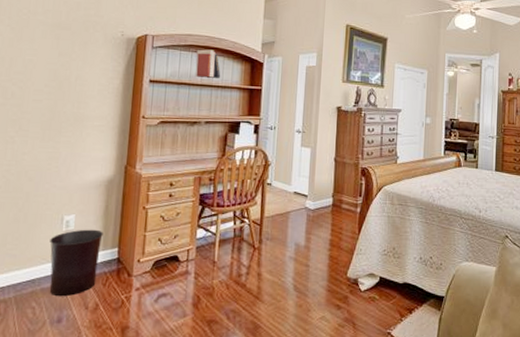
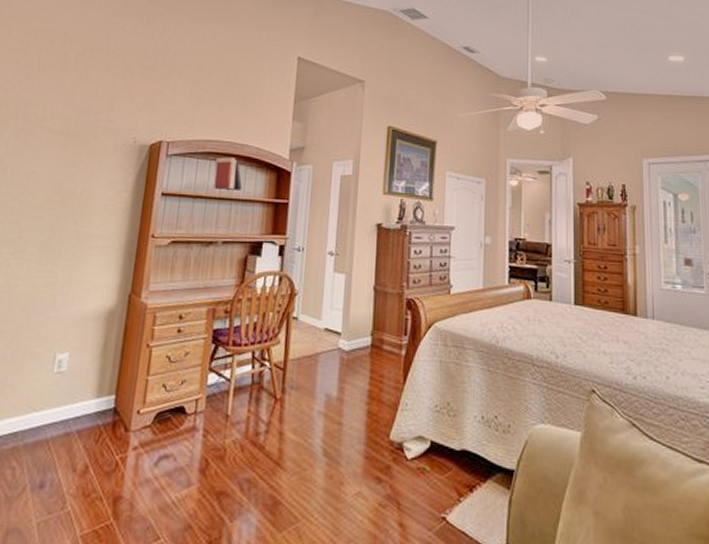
waste bin: present [49,229,103,296] -> none [34,370,100,454]

